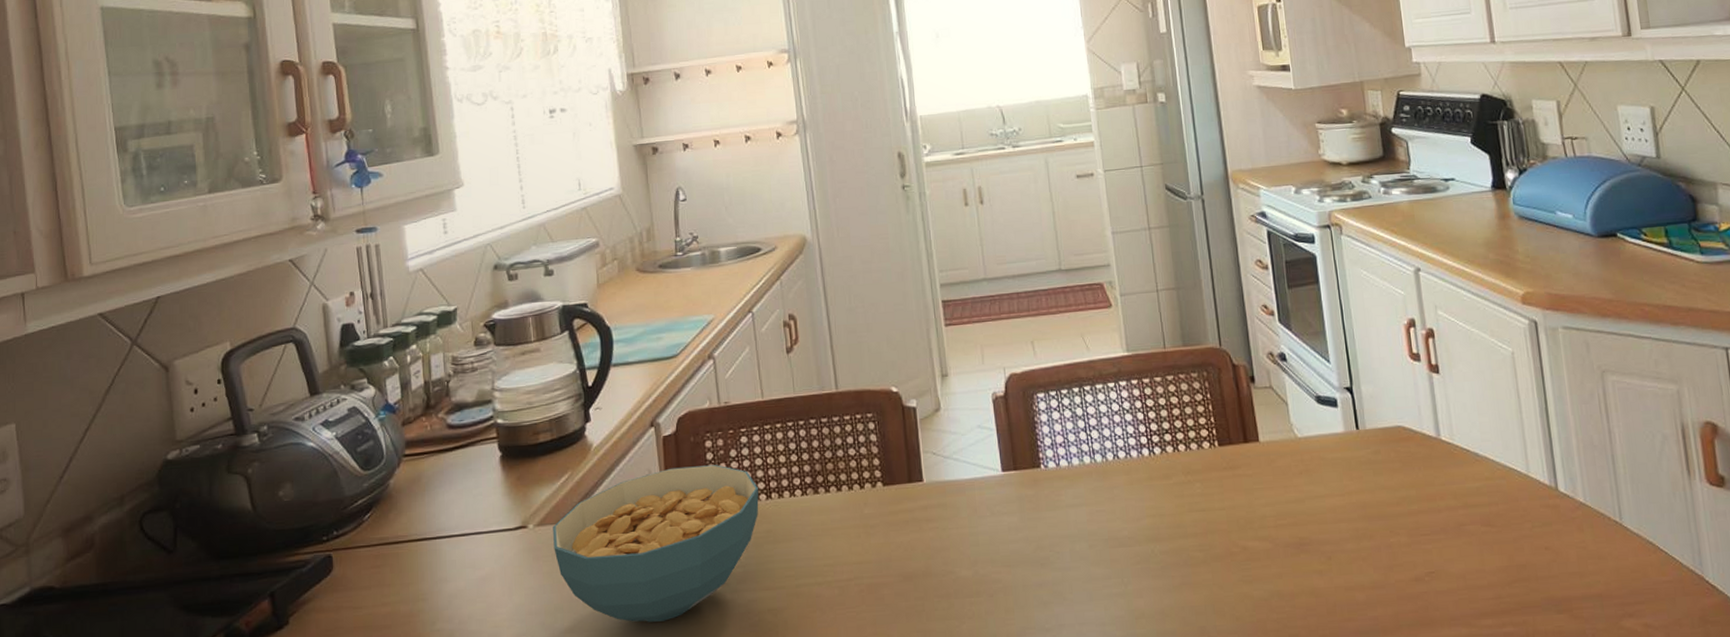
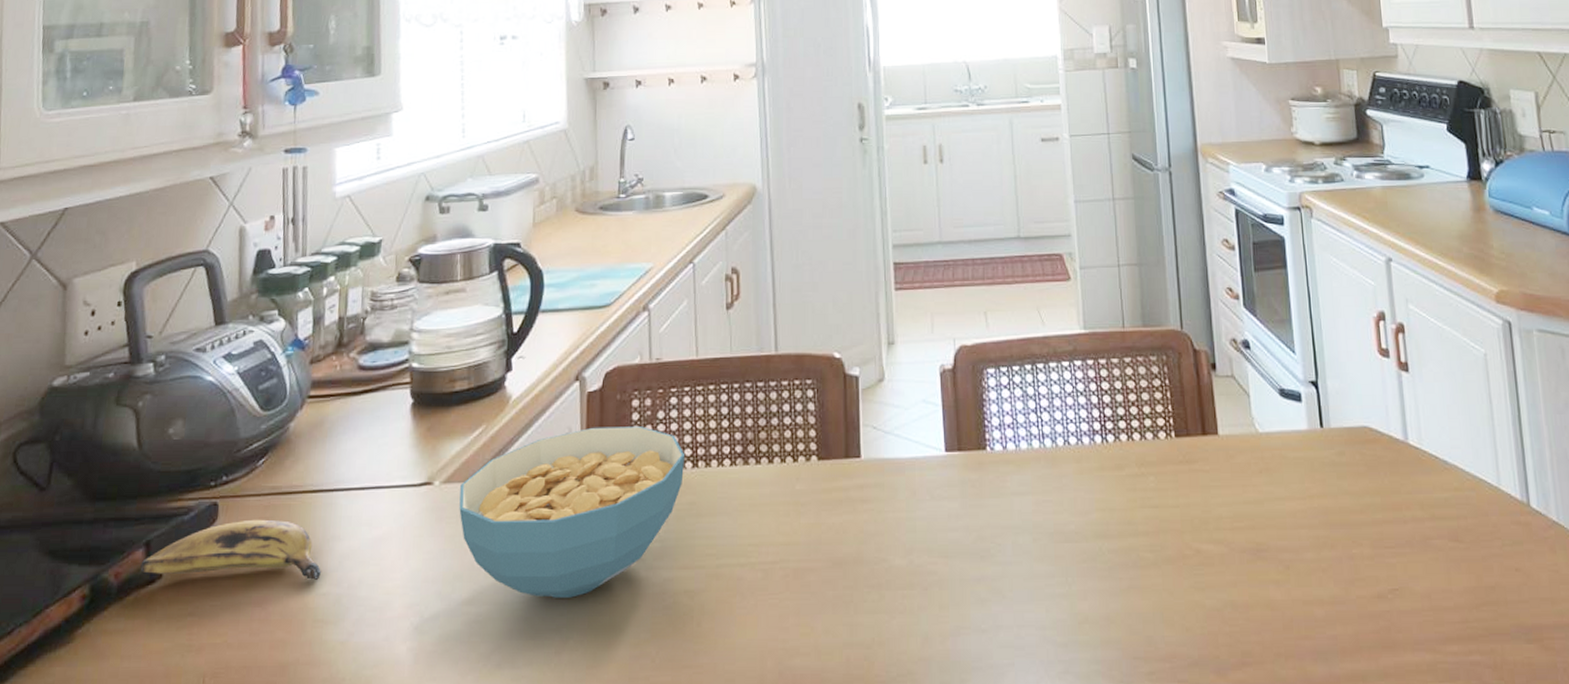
banana: none [268,567,434,621] -> present [140,519,322,581]

